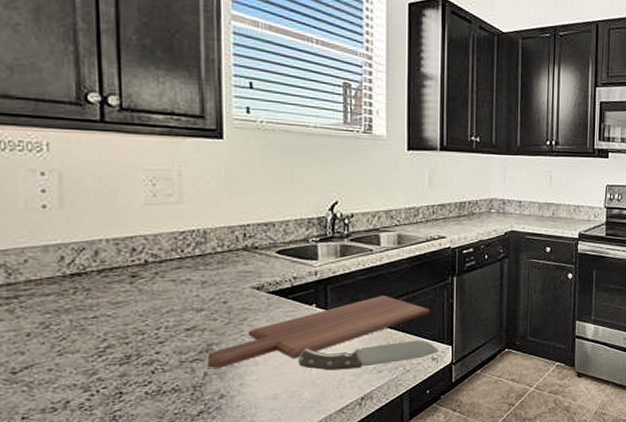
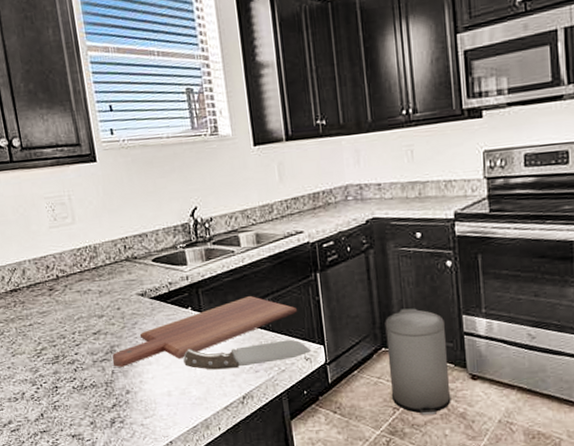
pedal bin: none [509,313,561,411] -> present [385,308,451,416]

